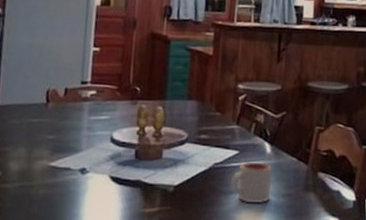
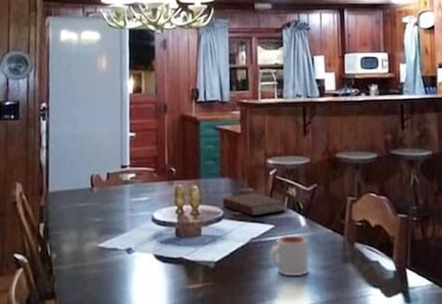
book: none [187,117,253,142] -> present [223,193,285,217]

